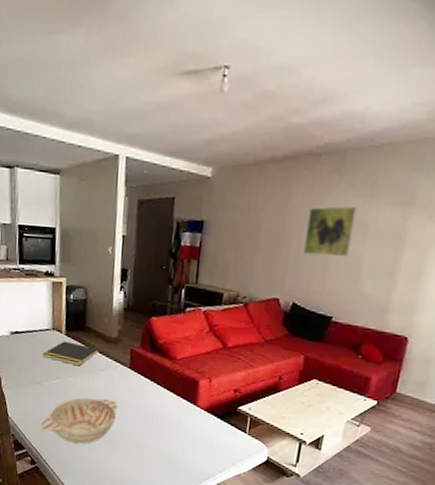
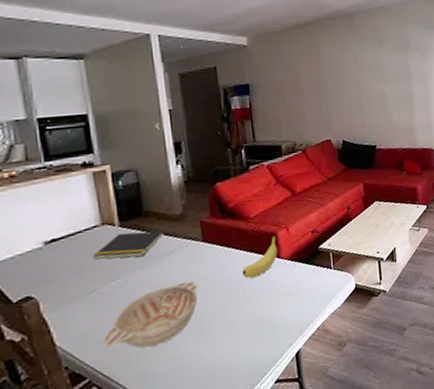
fruit: none [158,383,198,416] -> present [242,236,278,279]
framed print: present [303,205,359,258] -> none [337,55,376,99]

